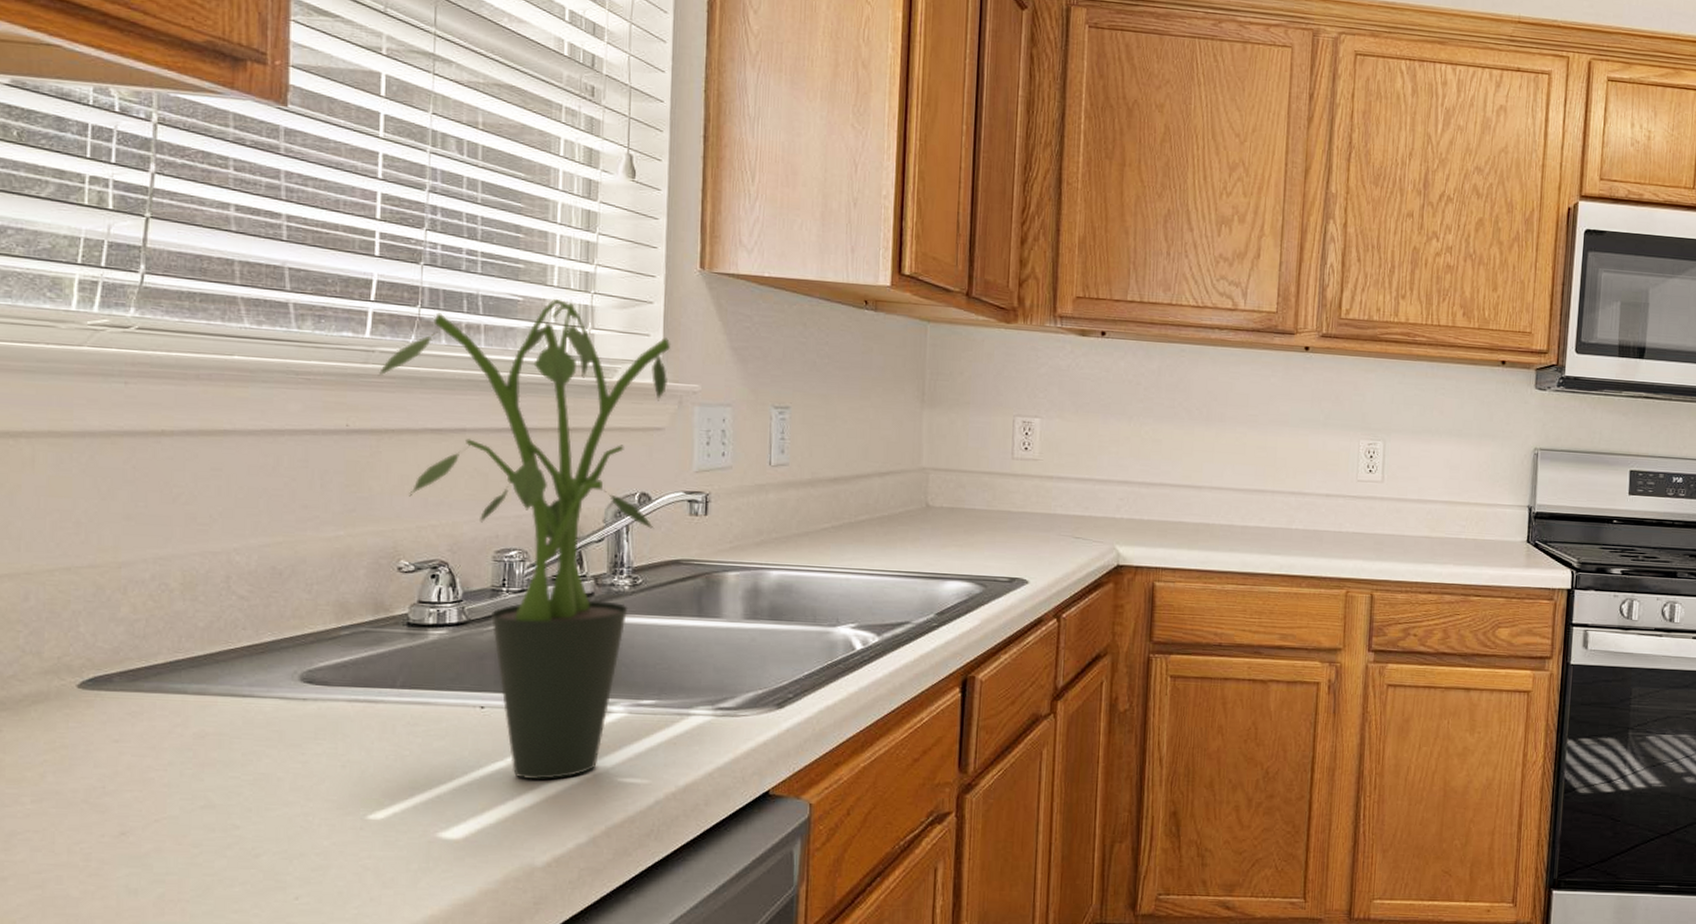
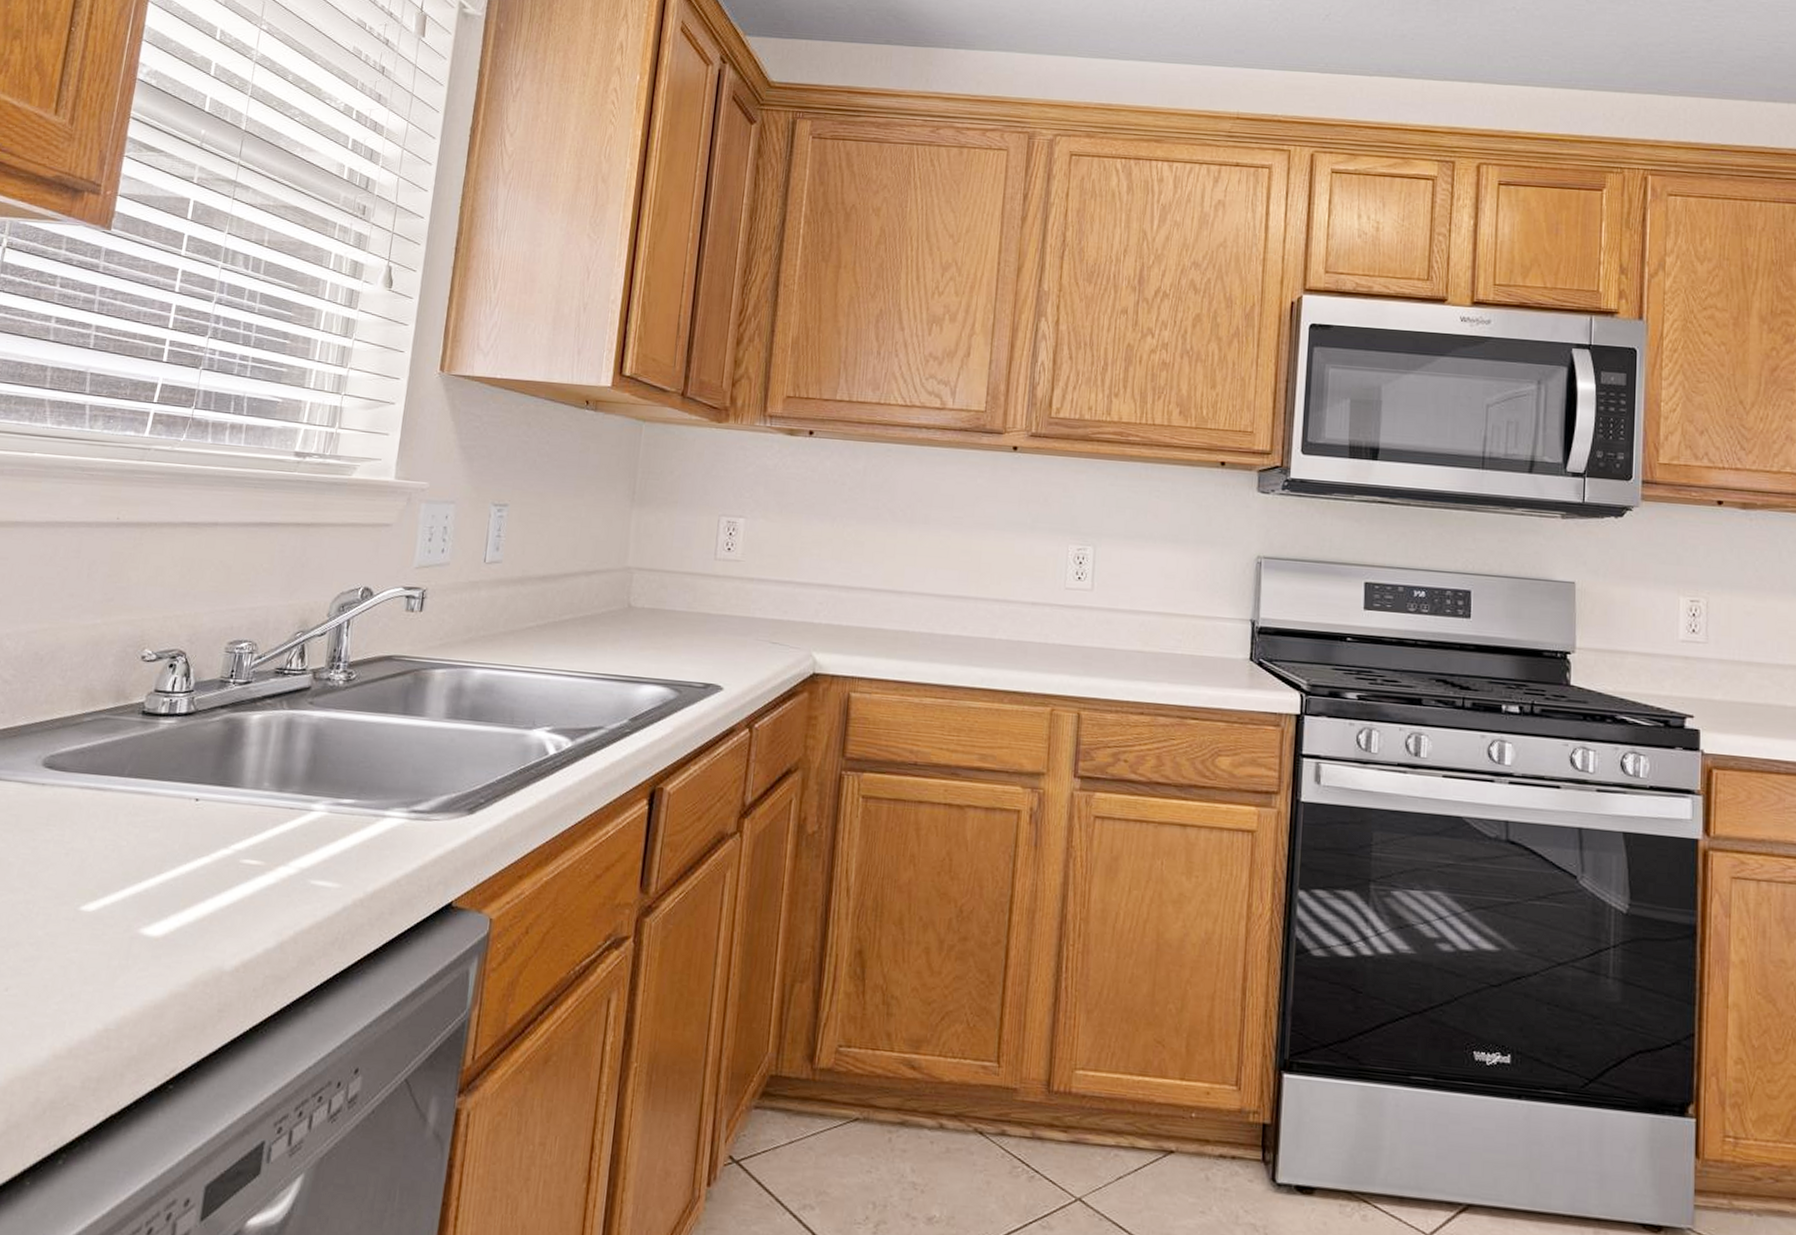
potted plant: present [378,299,670,780] -> none [150,400,406,879]

